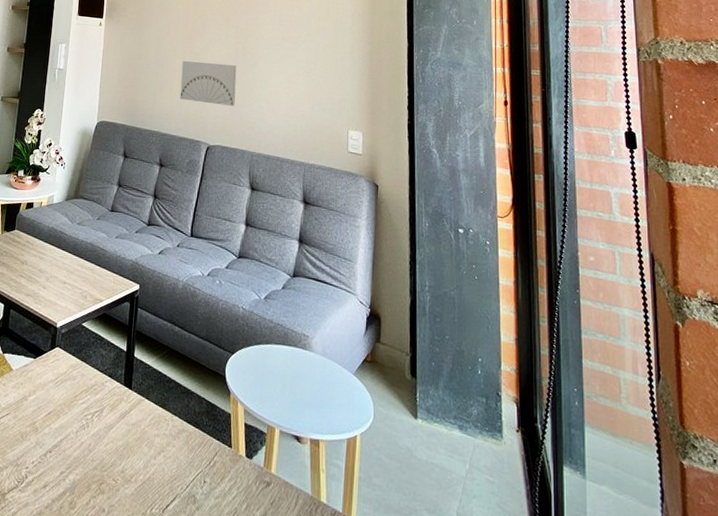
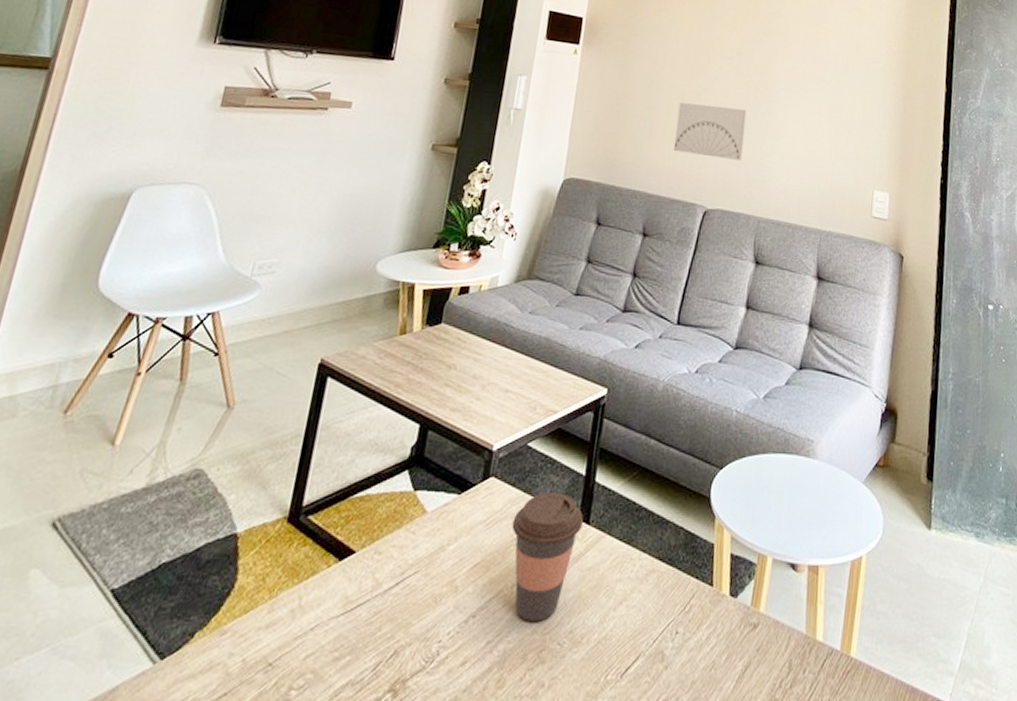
coffee cup: none [74,362,128,461] -> present [512,492,584,621]

